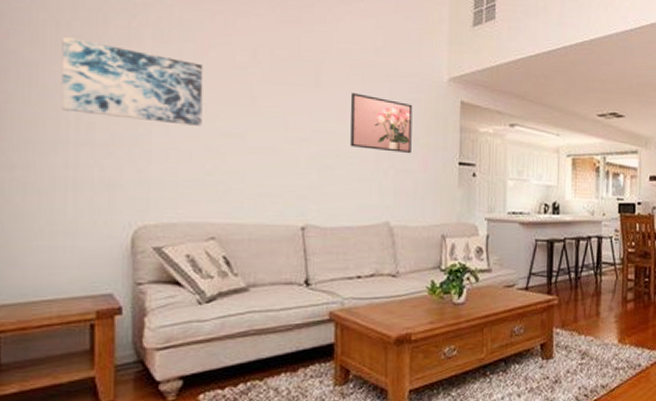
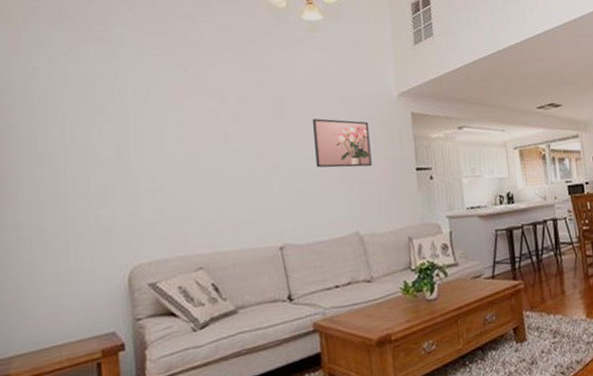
wall art: present [60,37,204,126] -> none [55,105,183,171]

